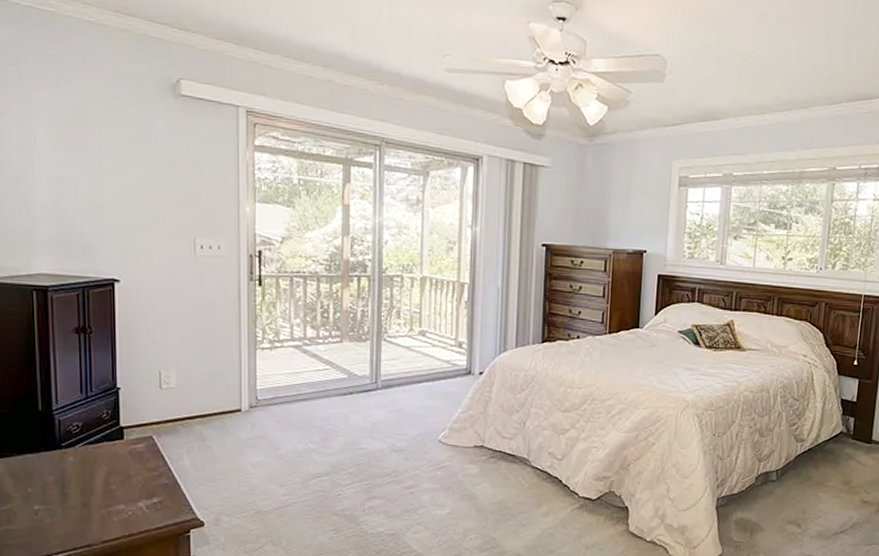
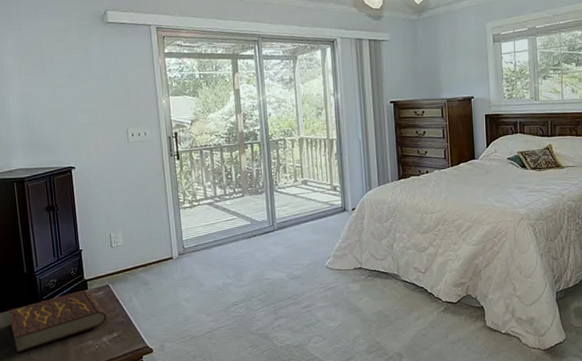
book: none [13,439,146,512] -> present [8,289,107,353]

